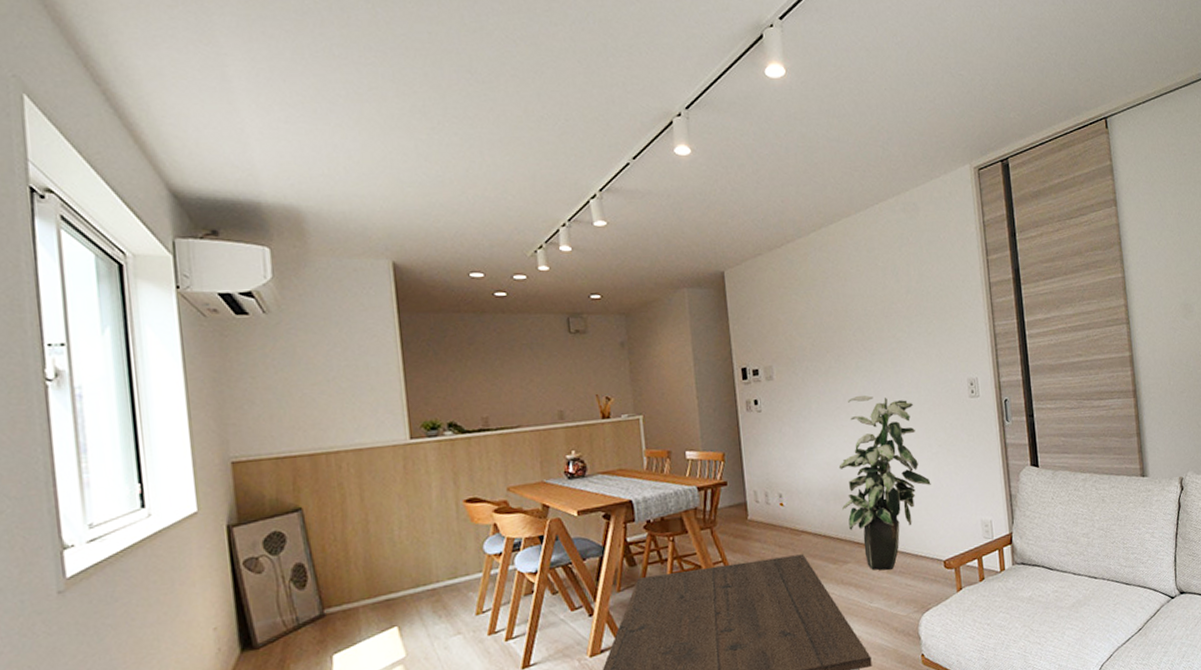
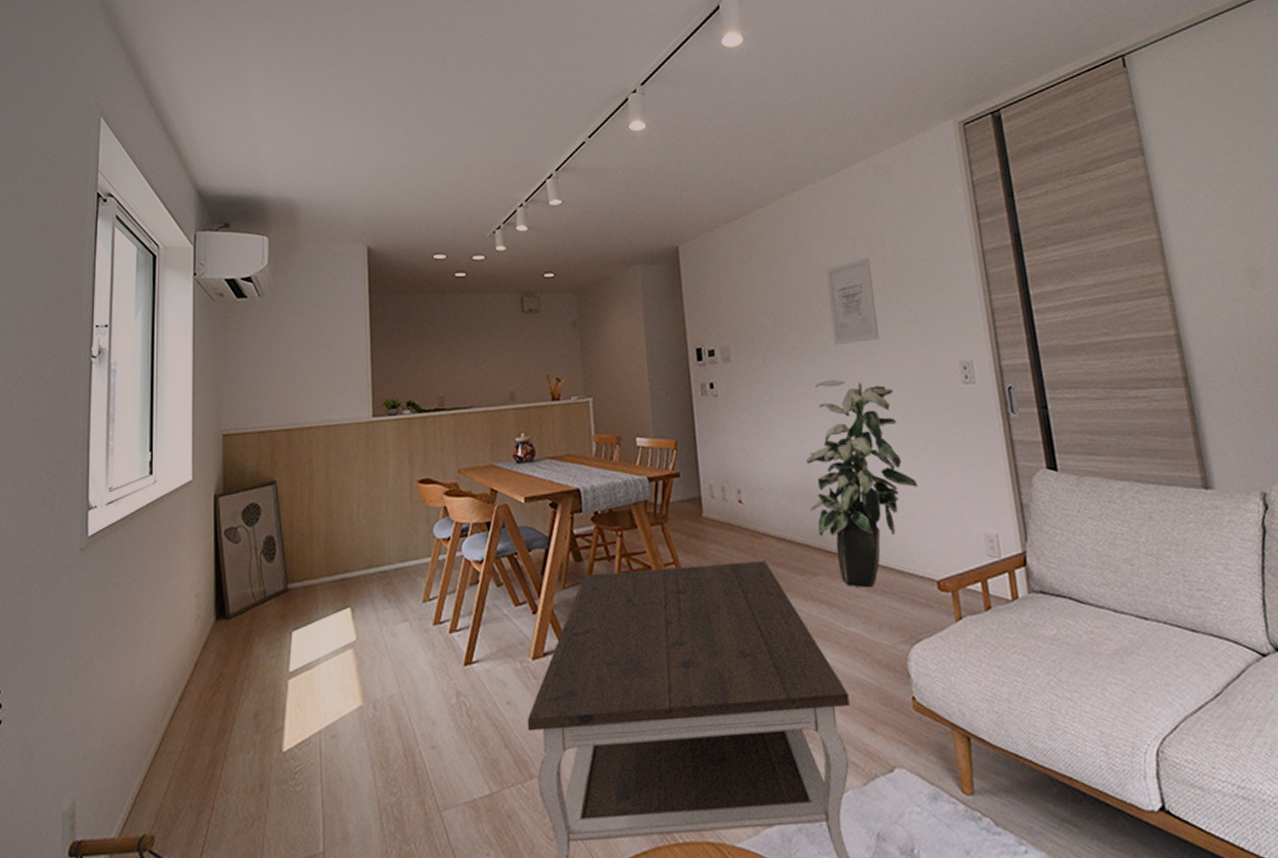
wall art: none [858,286,903,366] -> present [825,257,879,346]

